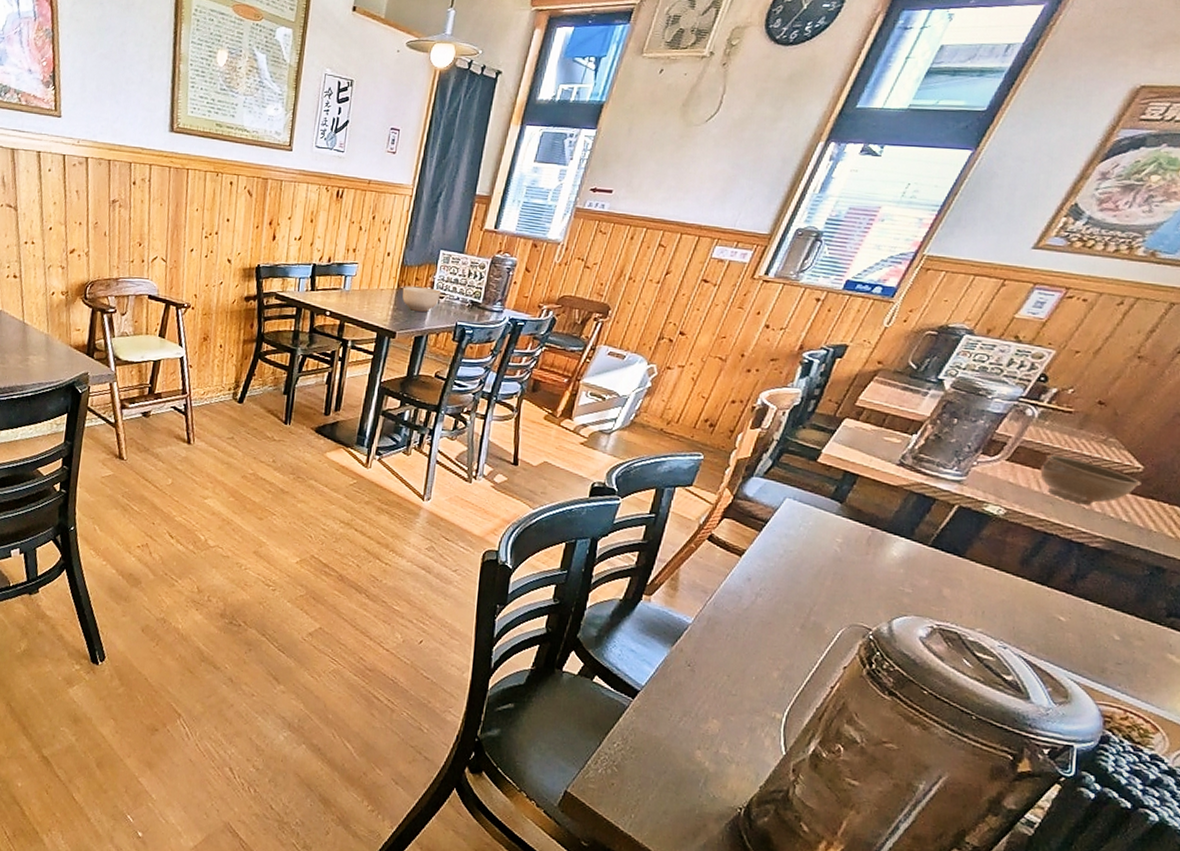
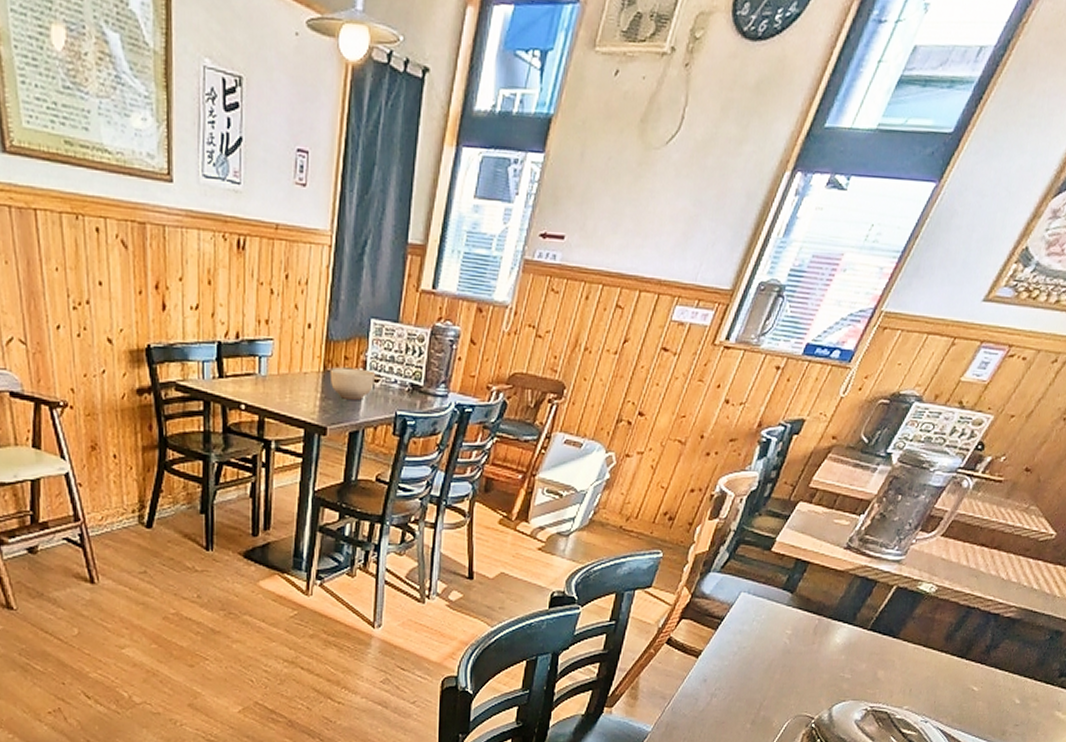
soup bowl: present [1040,455,1141,505] -> none [969,527,1053,576]

